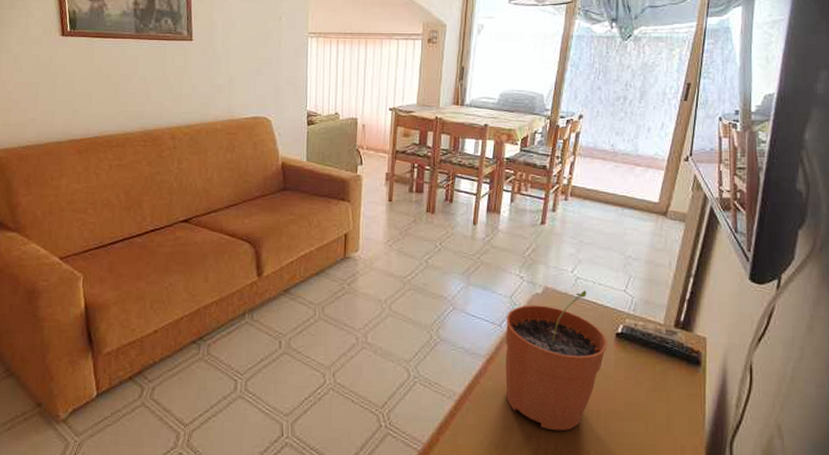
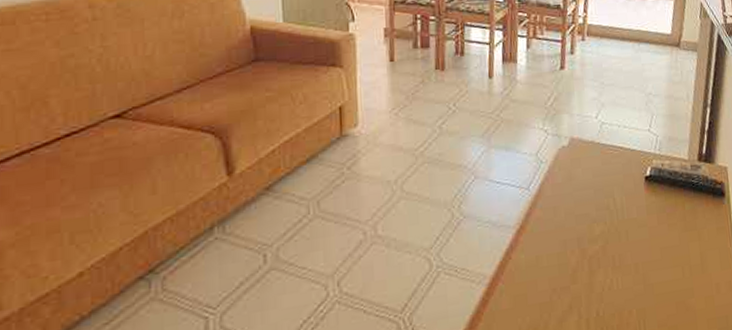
plant pot: present [505,290,608,431] -> none [533,136,638,296]

